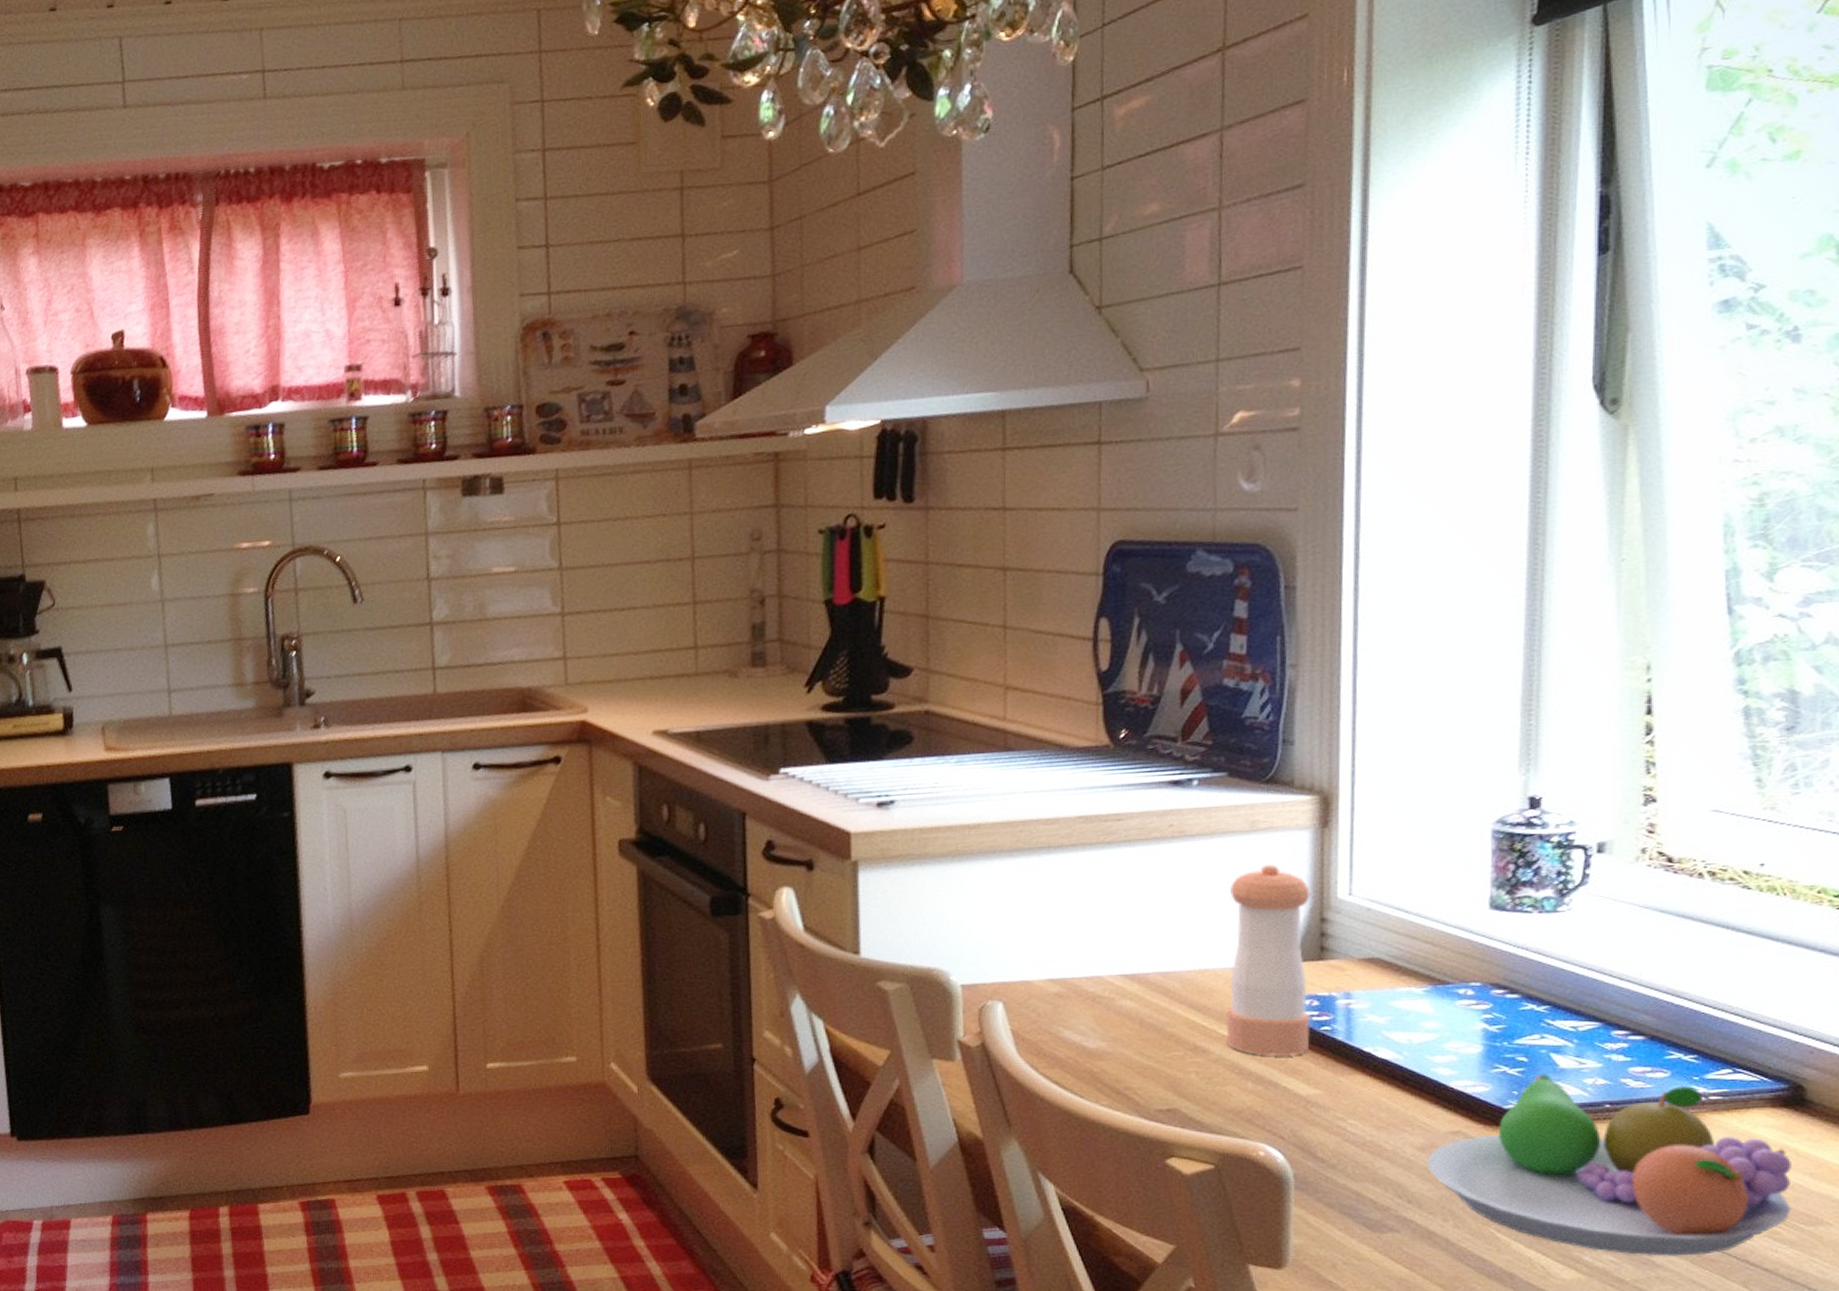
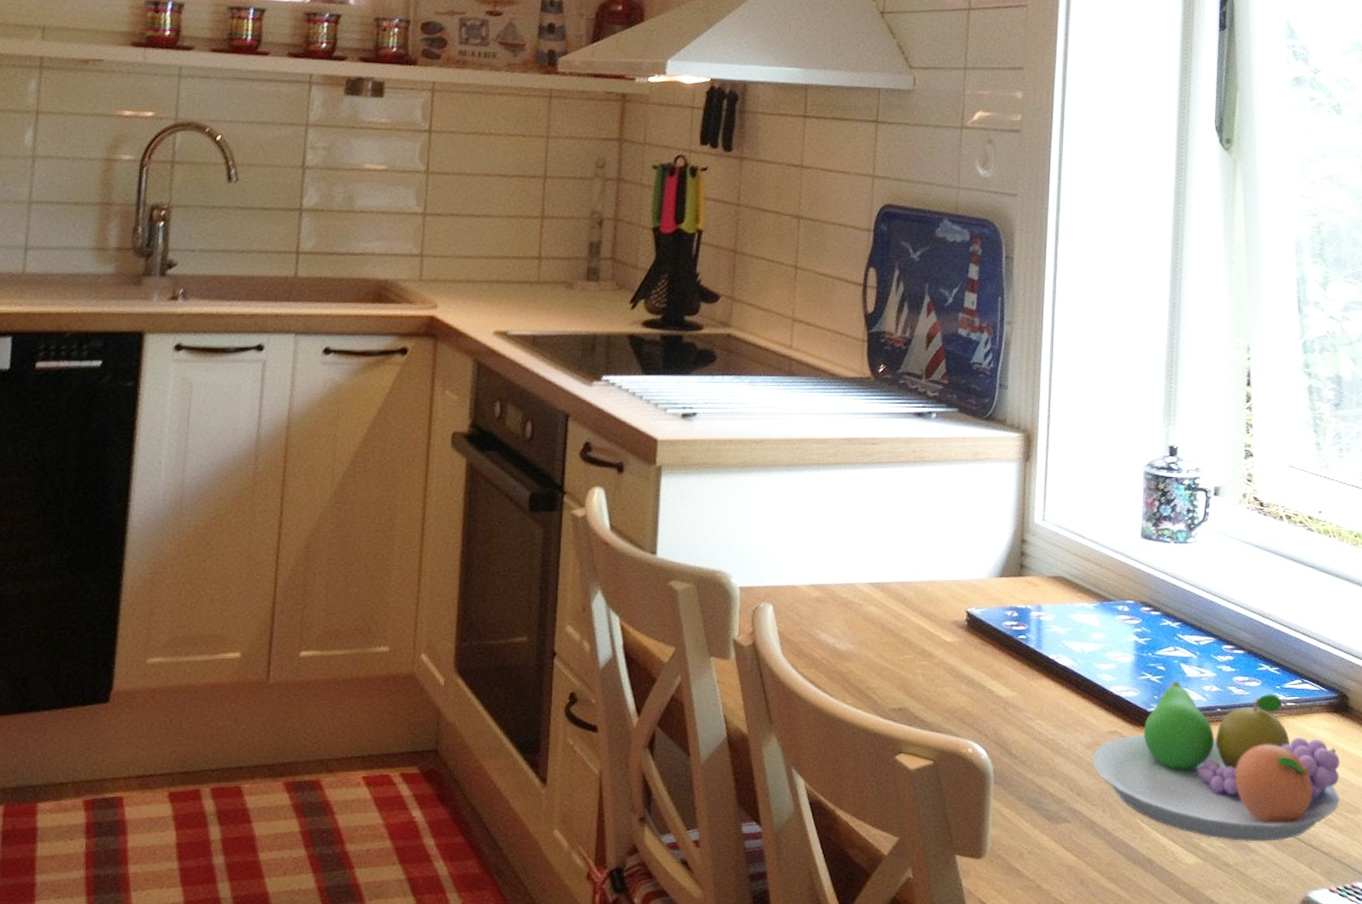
pepper shaker: present [1226,864,1311,1057] -> none [947,490,1015,662]

